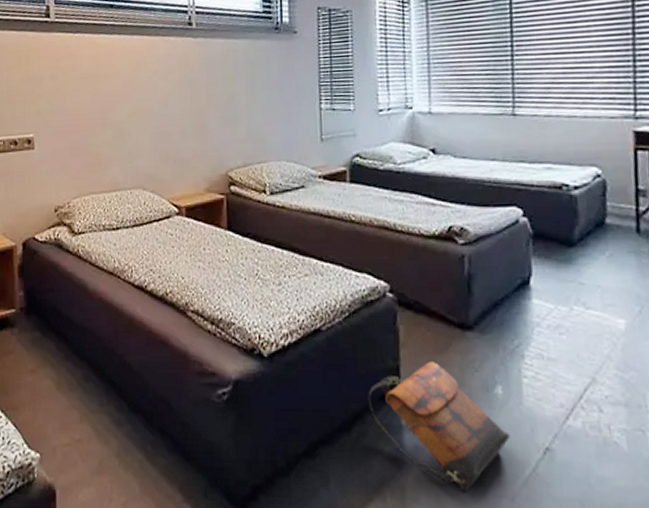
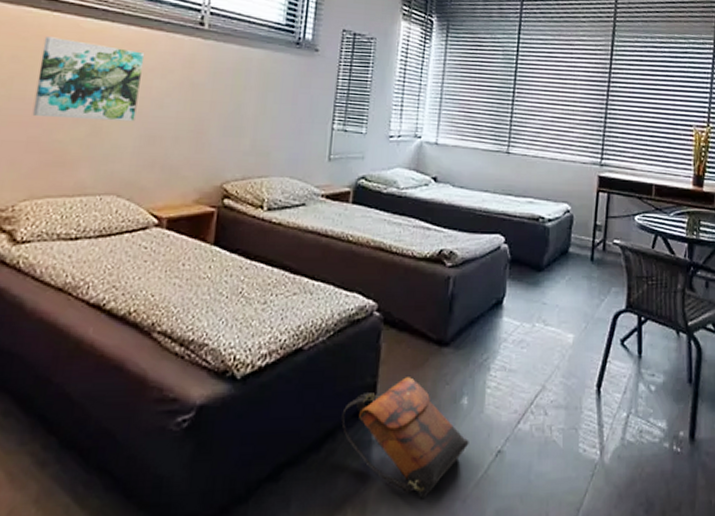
wall art: none [71,55,148,126] -> present [32,36,145,122]

